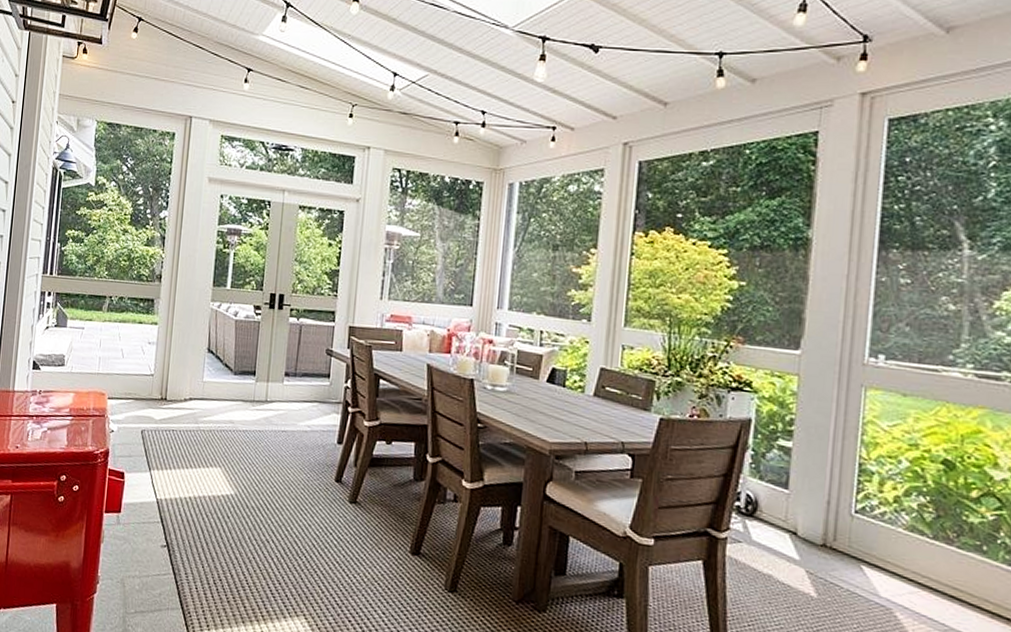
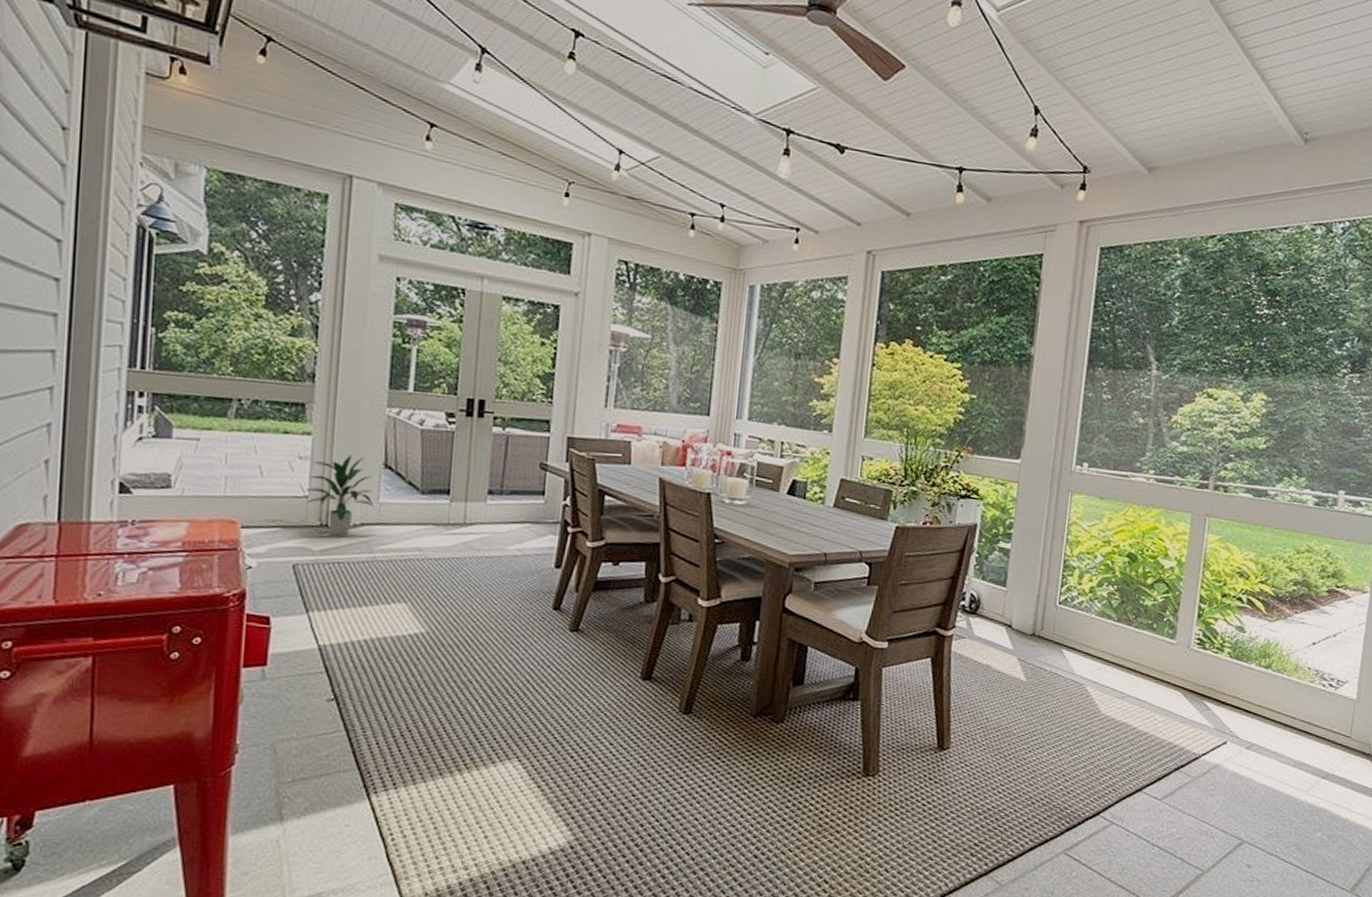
indoor plant: none [152,341,199,408] -> present [305,454,374,535]

